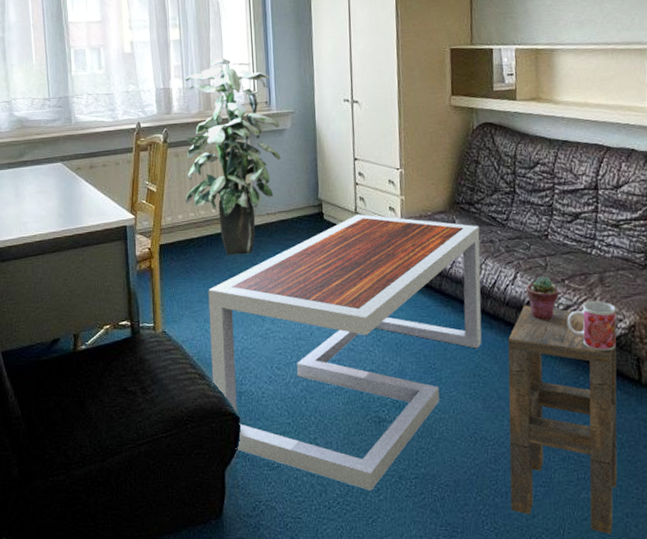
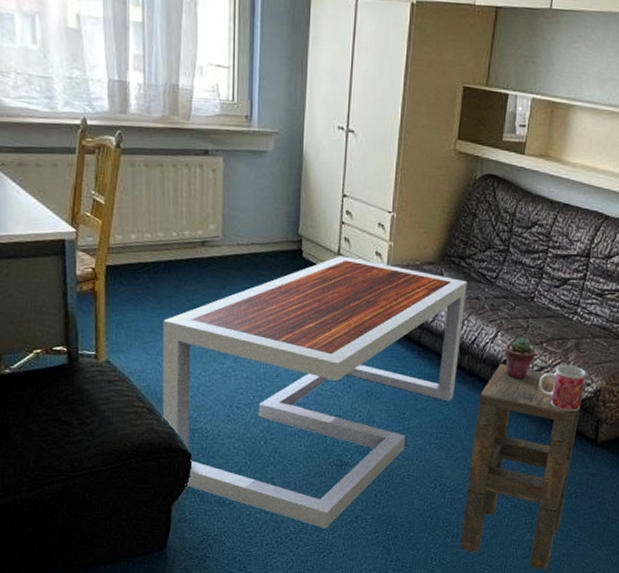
indoor plant: present [184,58,281,256] -> none [141,54,260,287]

